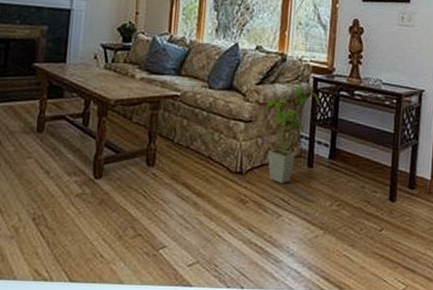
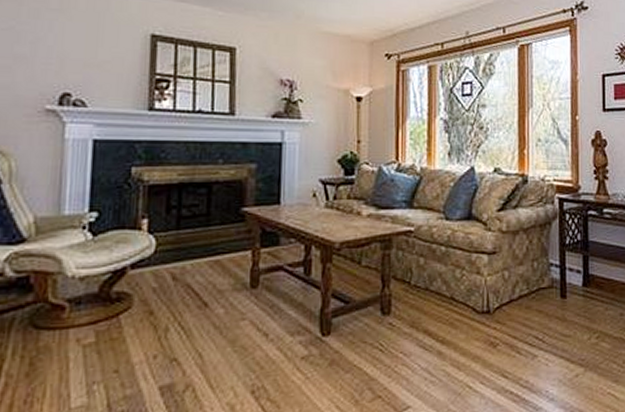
house plant: present [266,84,319,184] -> none [510,208,566,320]

